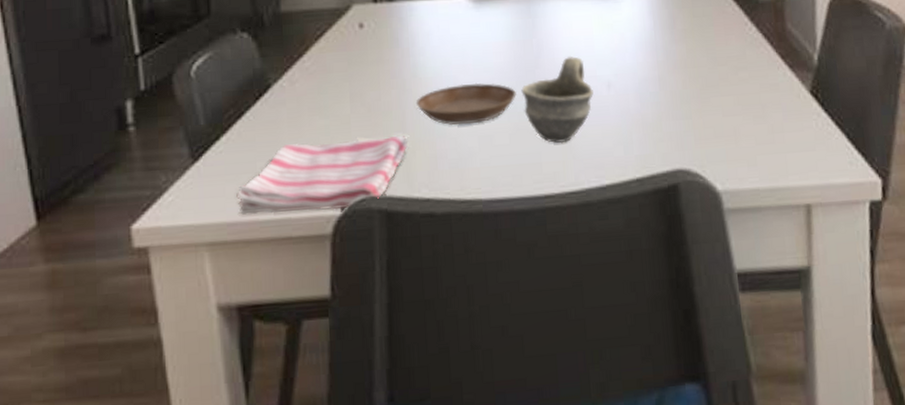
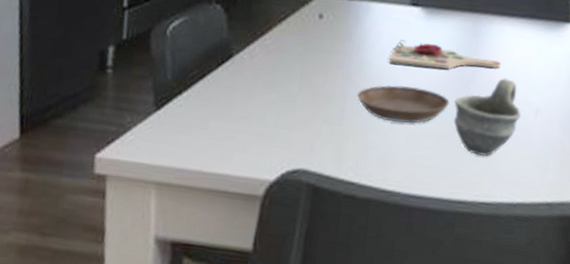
dish towel: present [236,135,408,215] -> none [187,110,344,176]
cutting board: none [444,34,563,63] -> present [389,40,501,69]

